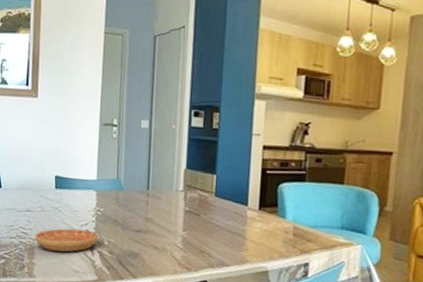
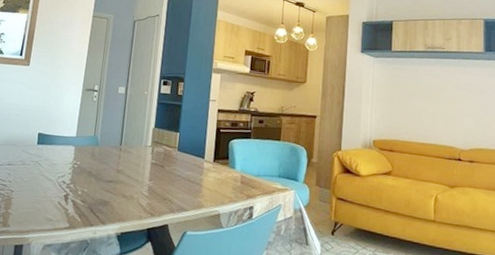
saucer: present [34,228,99,252] -> none [12,180,74,202]

